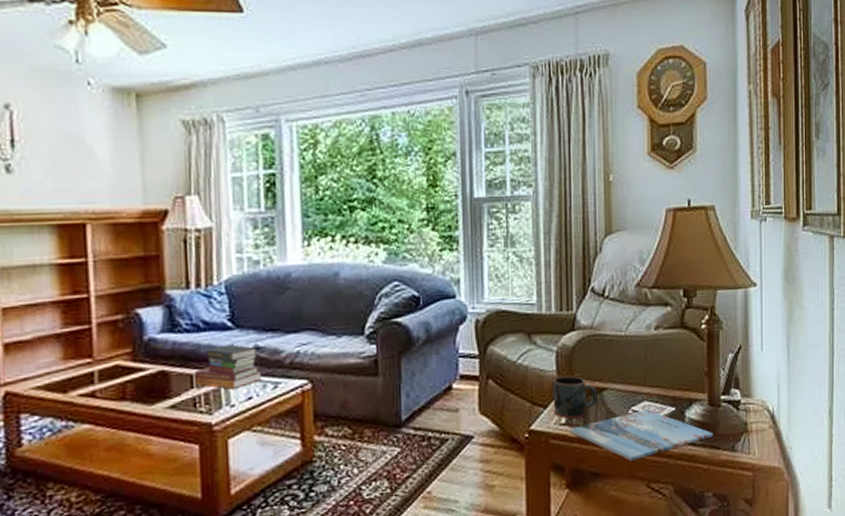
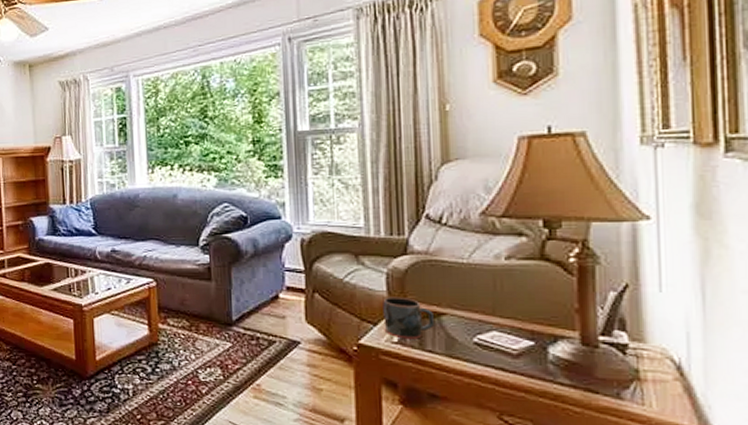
books: present [195,344,261,389] -> none [70,247,117,280]
magazine: present [570,409,714,461] -> none [403,340,589,389]

